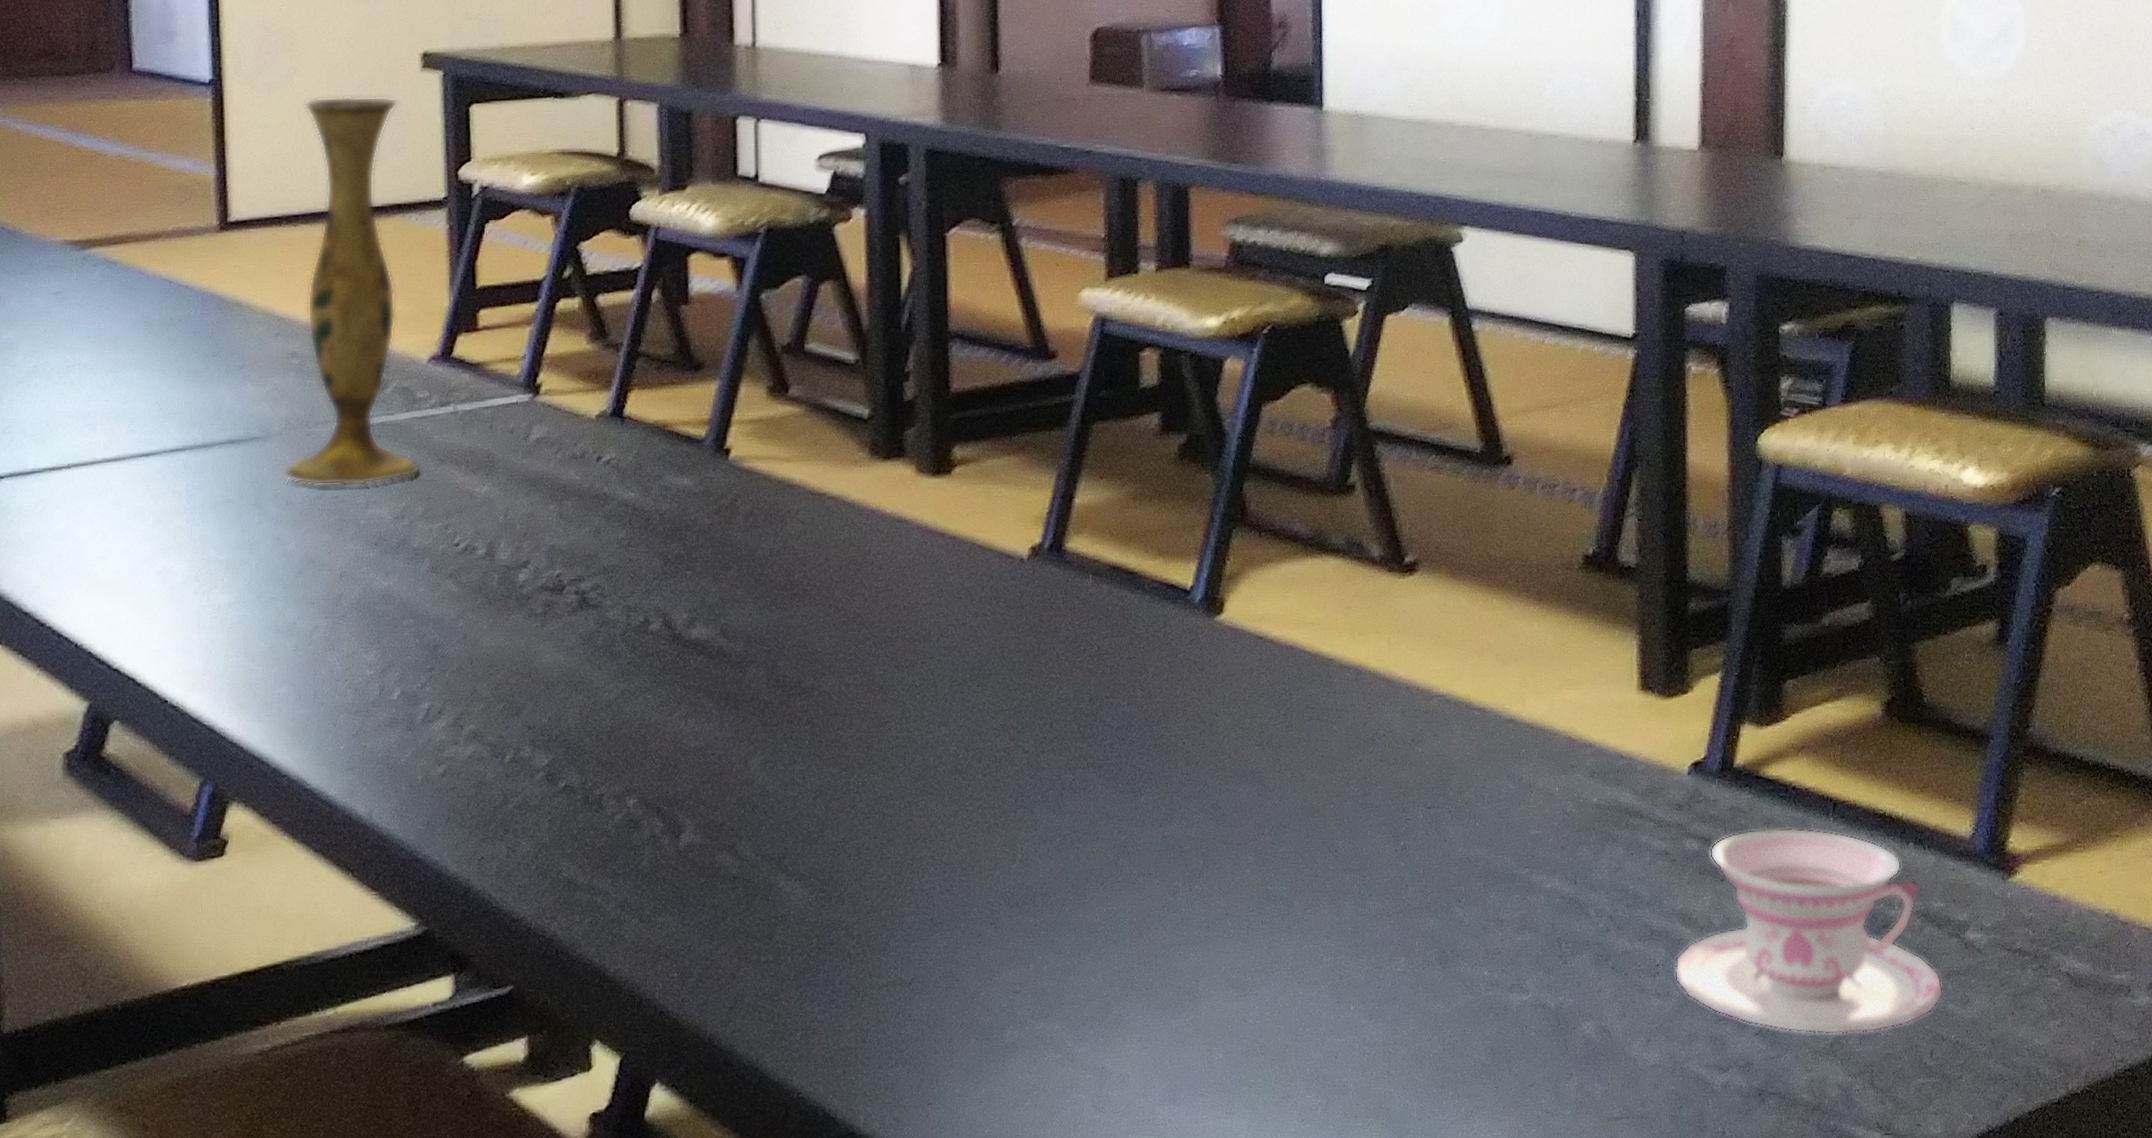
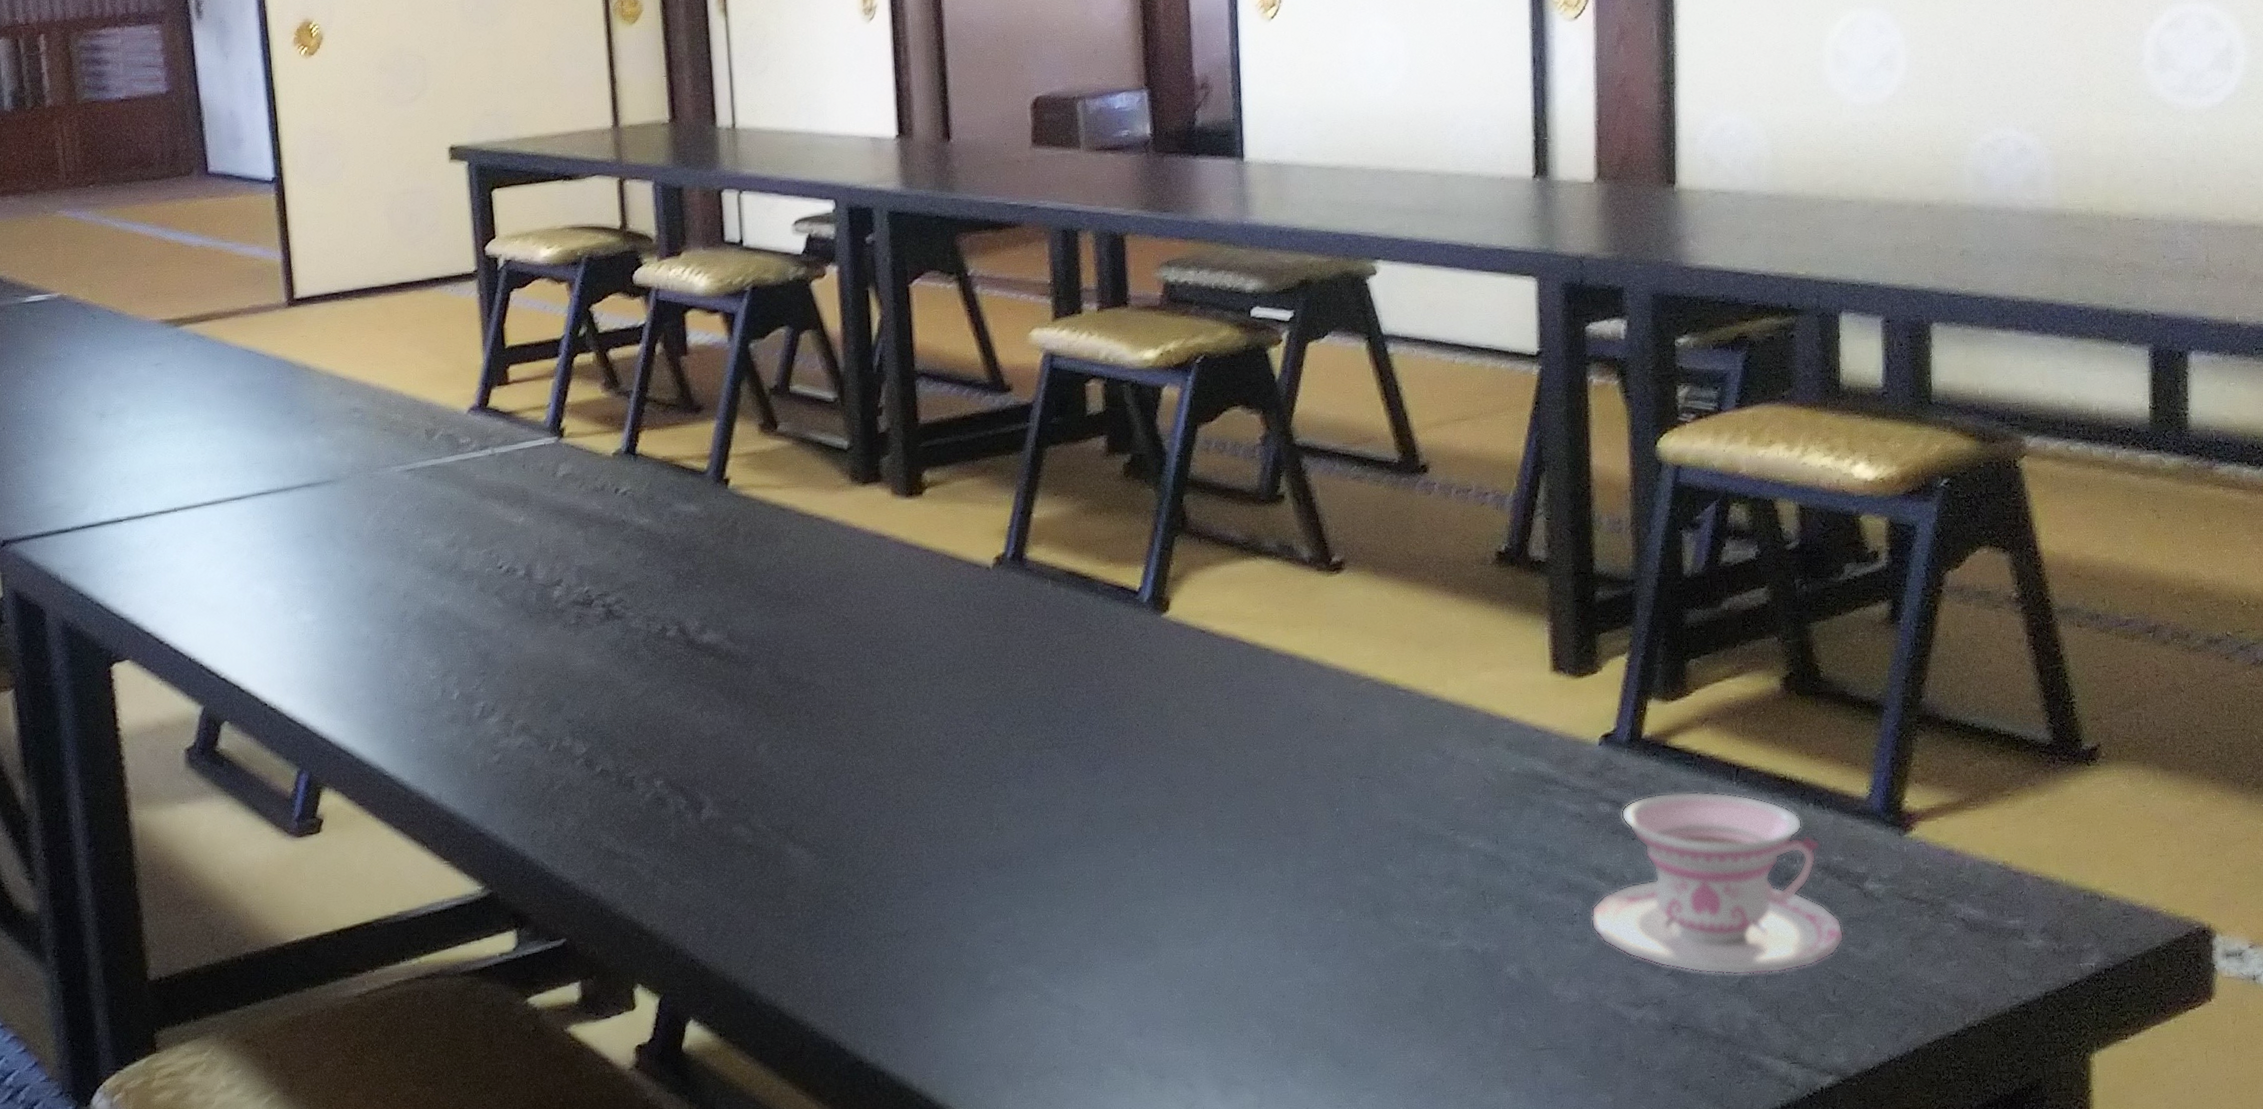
vase: present [283,96,421,486] -> none [351,185,467,521]

